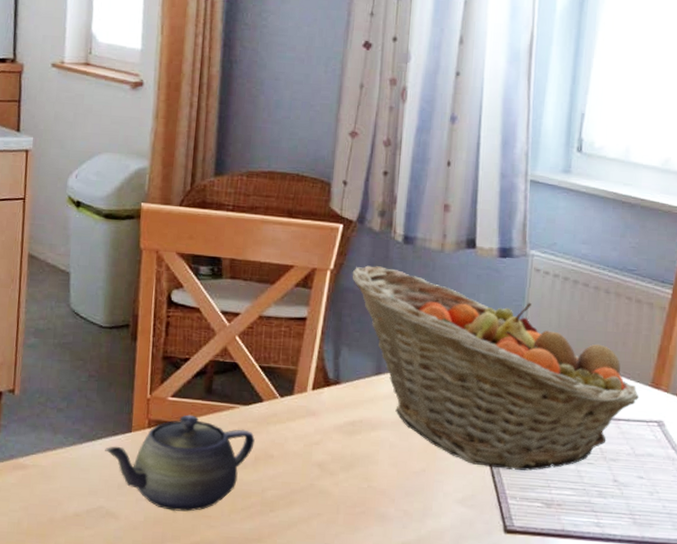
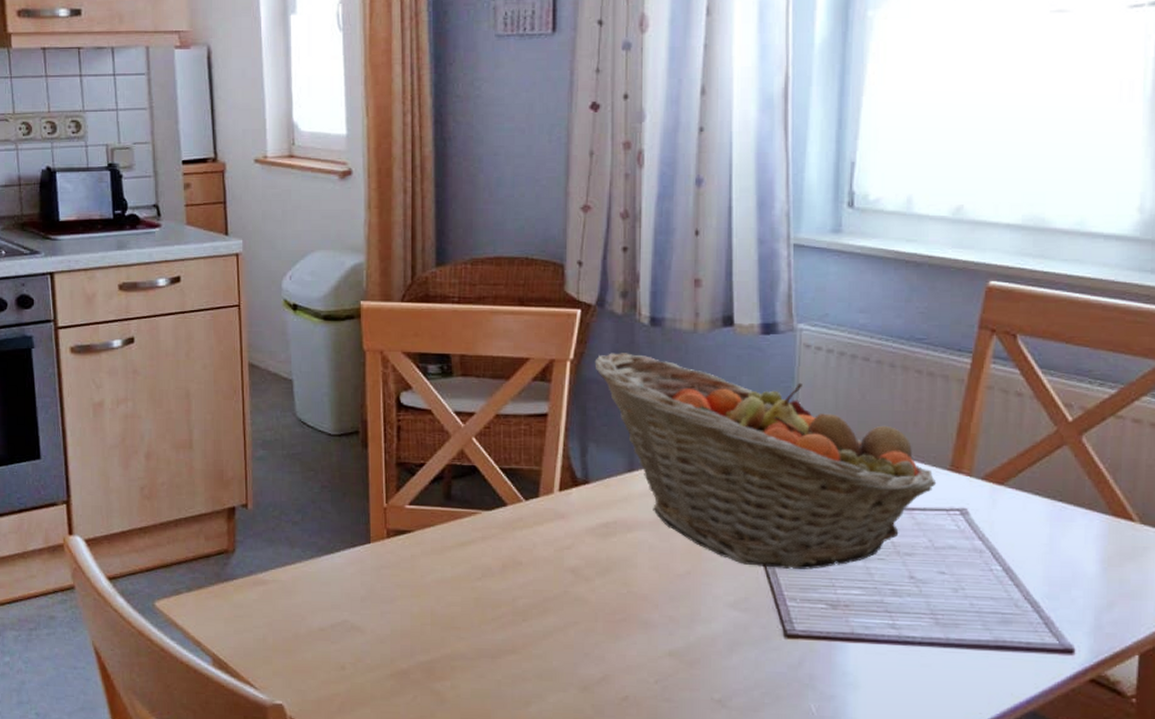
teapot: present [105,414,255,512] -> none [344,522,501,624]

